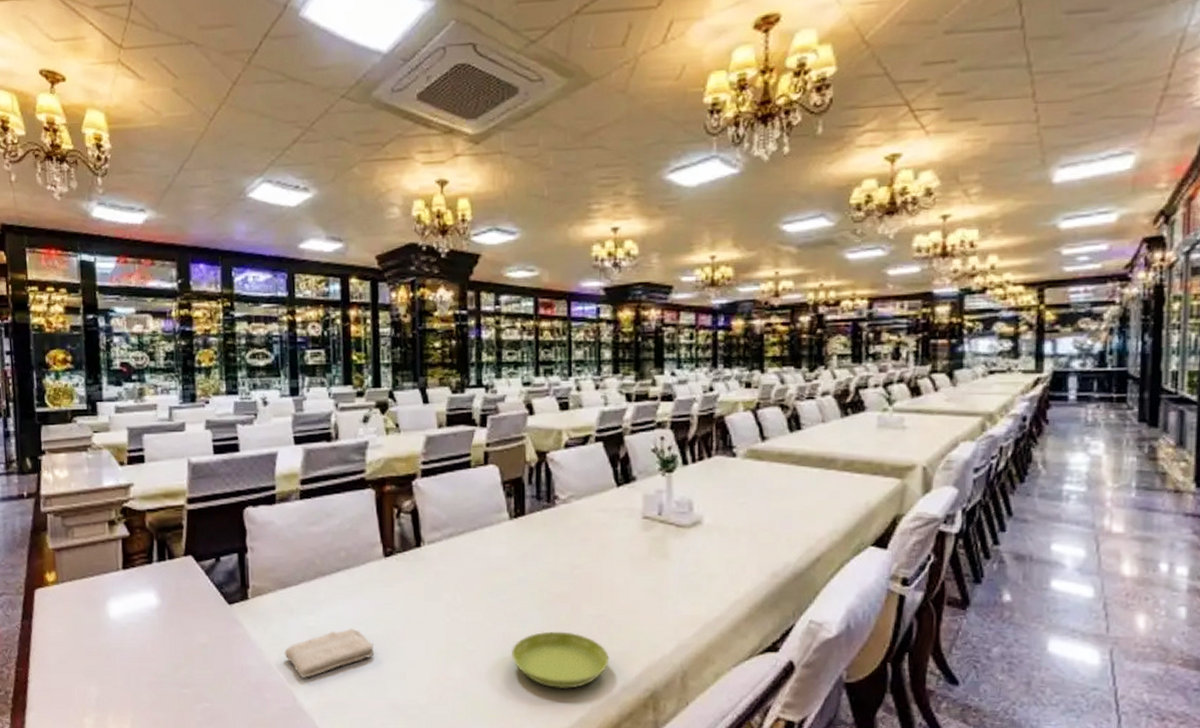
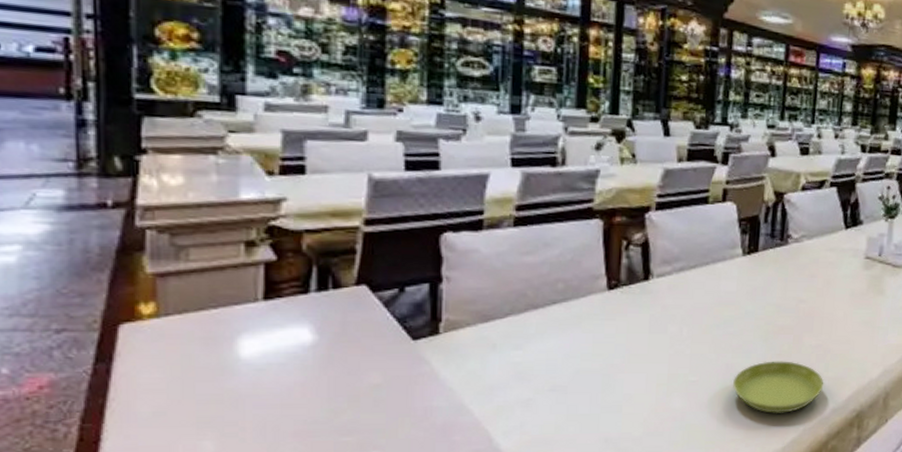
washcloth: present [284,628,375,678] -> none [481,363,589,417]

